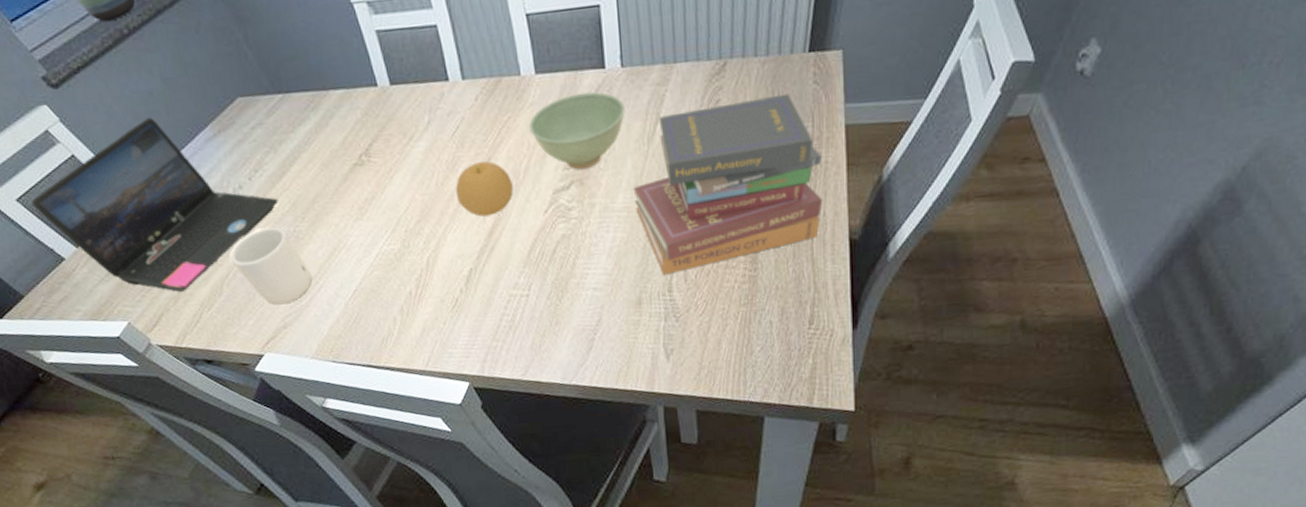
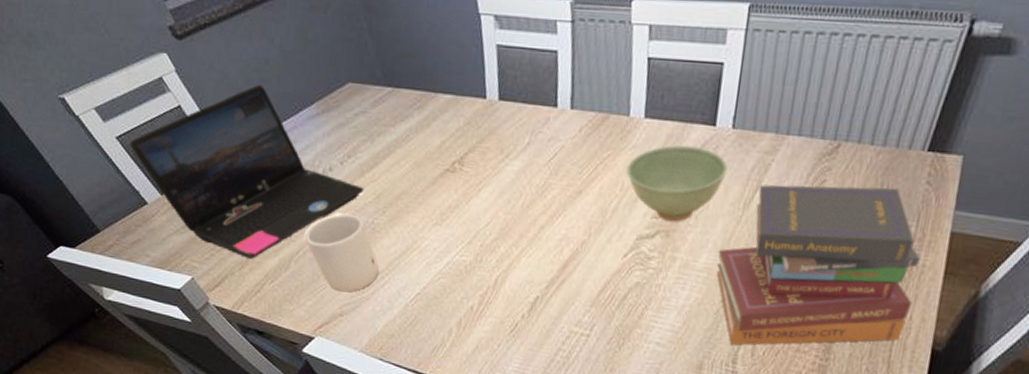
fruit: present [456,161,513,217] -> none [539,193,598,248]

